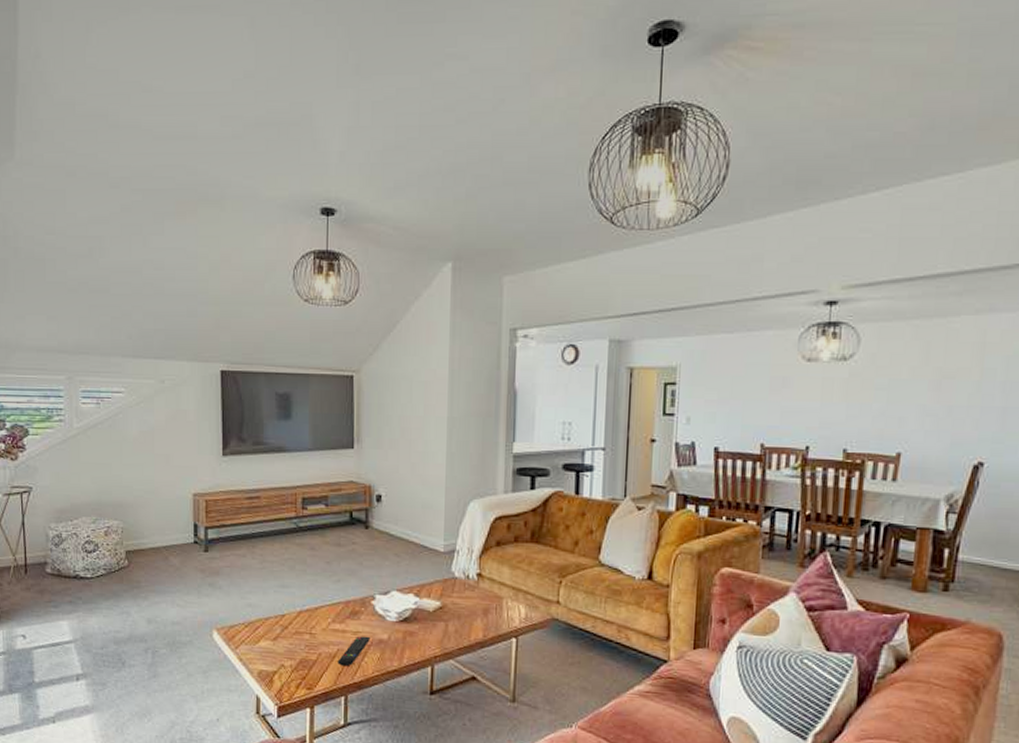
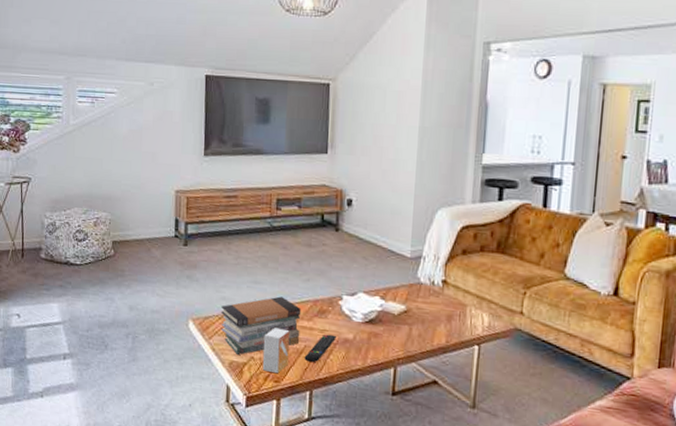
book stack: none [247,599,333,663] -> present [221,296,302,355]
small box: none [293,632,321,681] -> present [262,328,290,374]

